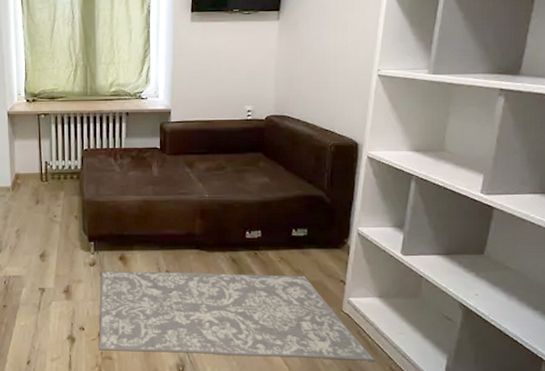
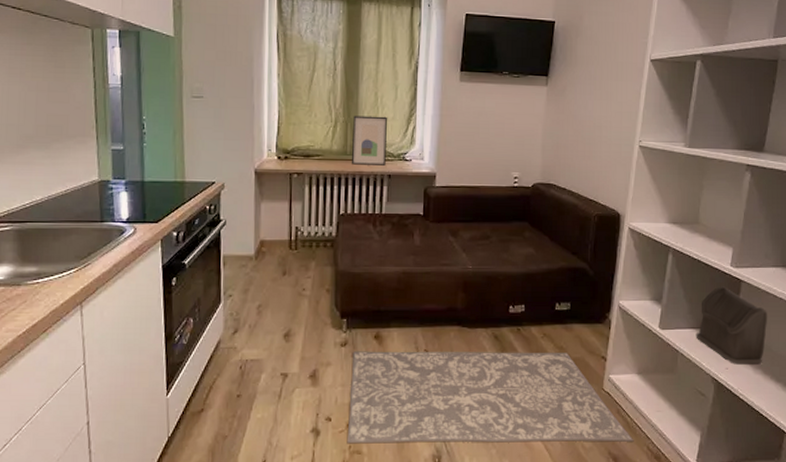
picture frame: none [91,59,124,105] -> present [351,115,388,166]
decorative box: none [441,213,524,293] -> present [695,286,768,366]

